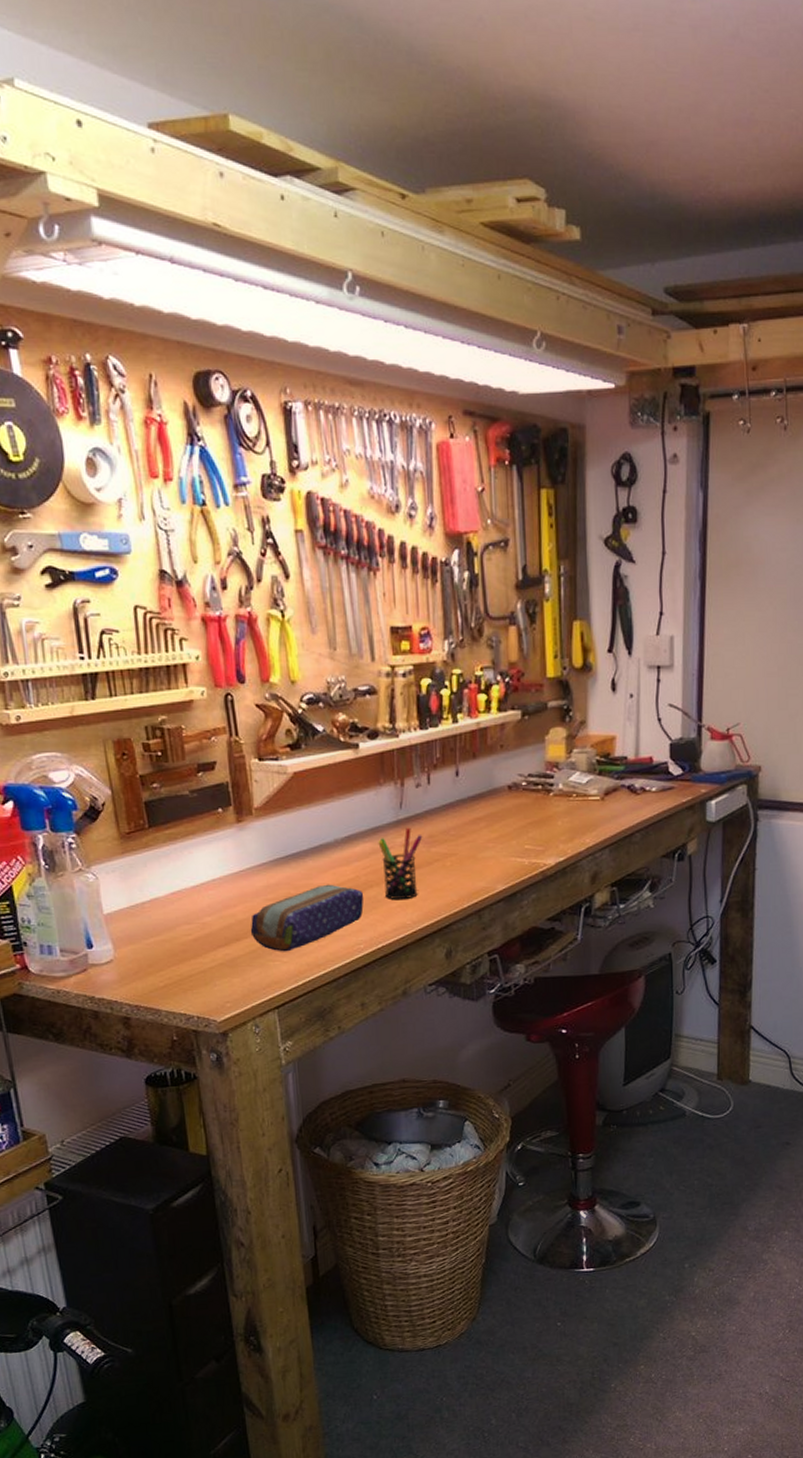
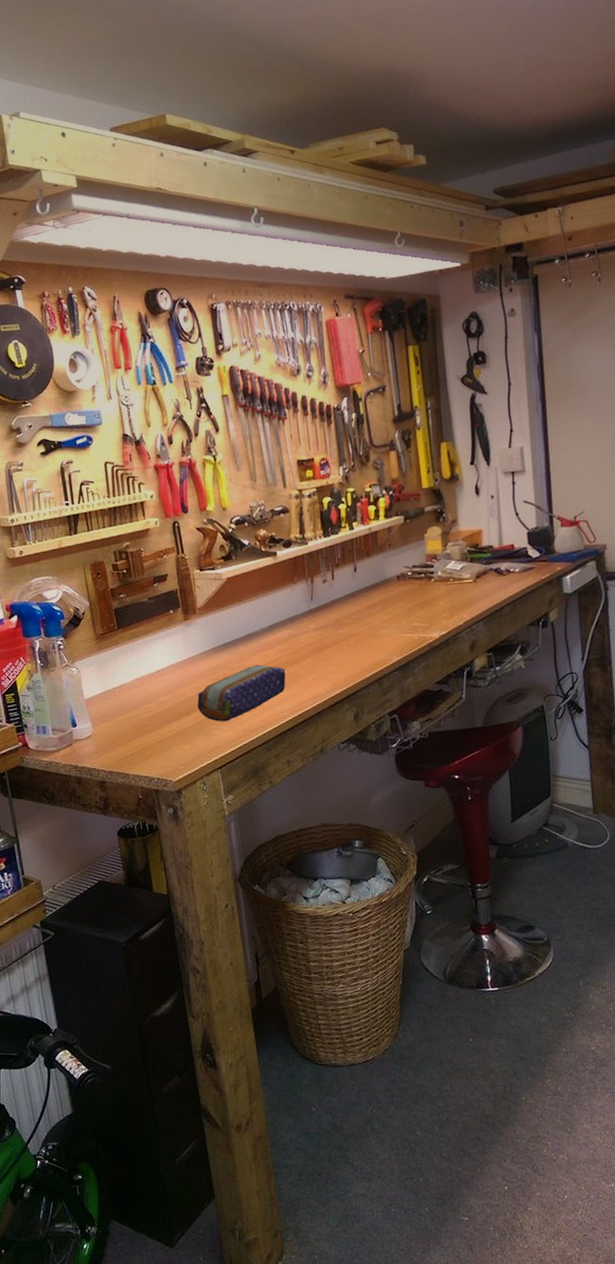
pen holder: present [378,827,423,899] -> none [295,615,331,674]

